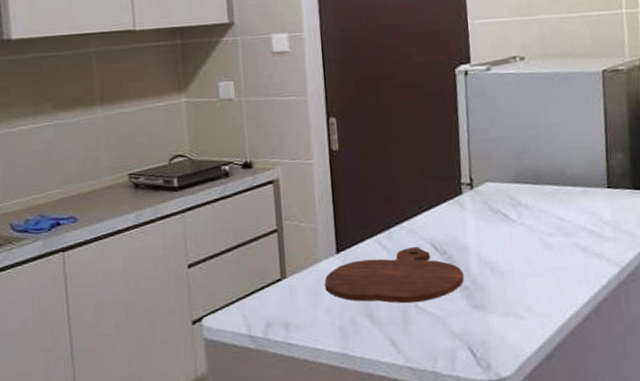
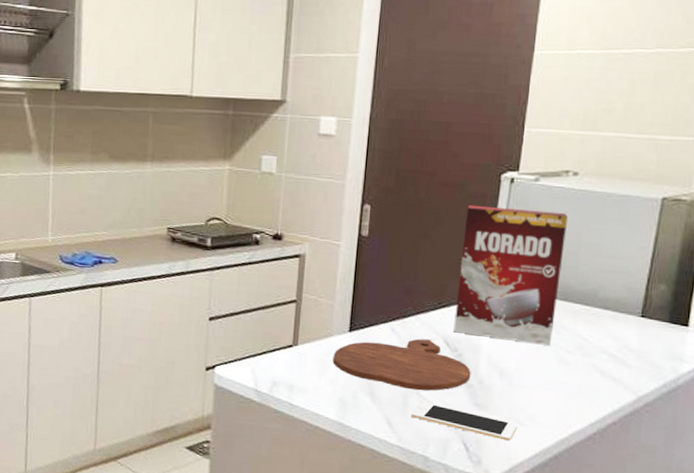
cell phone: none [413,313,518,339] -> present [411,402,518,442]
cereal box: none [429,97,533,235] -> present [453,204,568,346]

